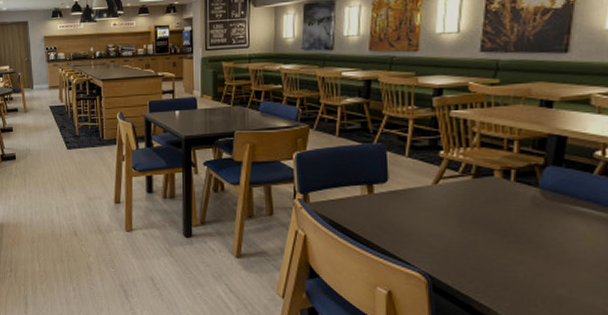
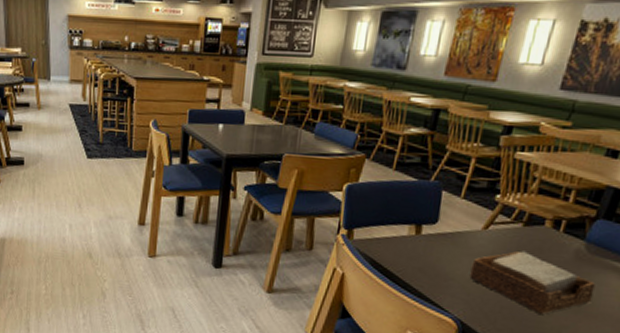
napkin holder: none [429,202,561,263] -> present [469,251,595,314]

